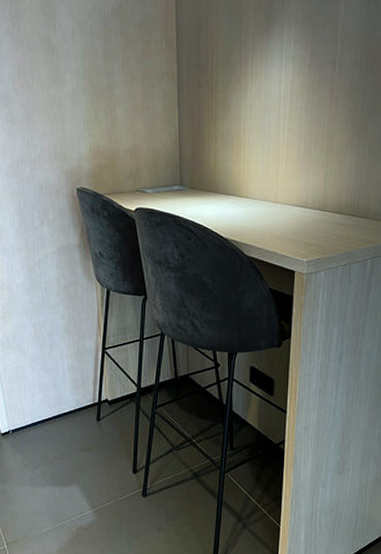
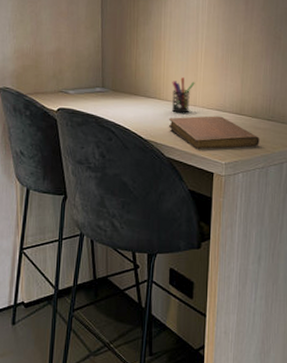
notebook: none [249,212,343,248] -> present [169,116,260,150]
pen holder: none [252,173,276,210] -> present [172,77,195,113]

